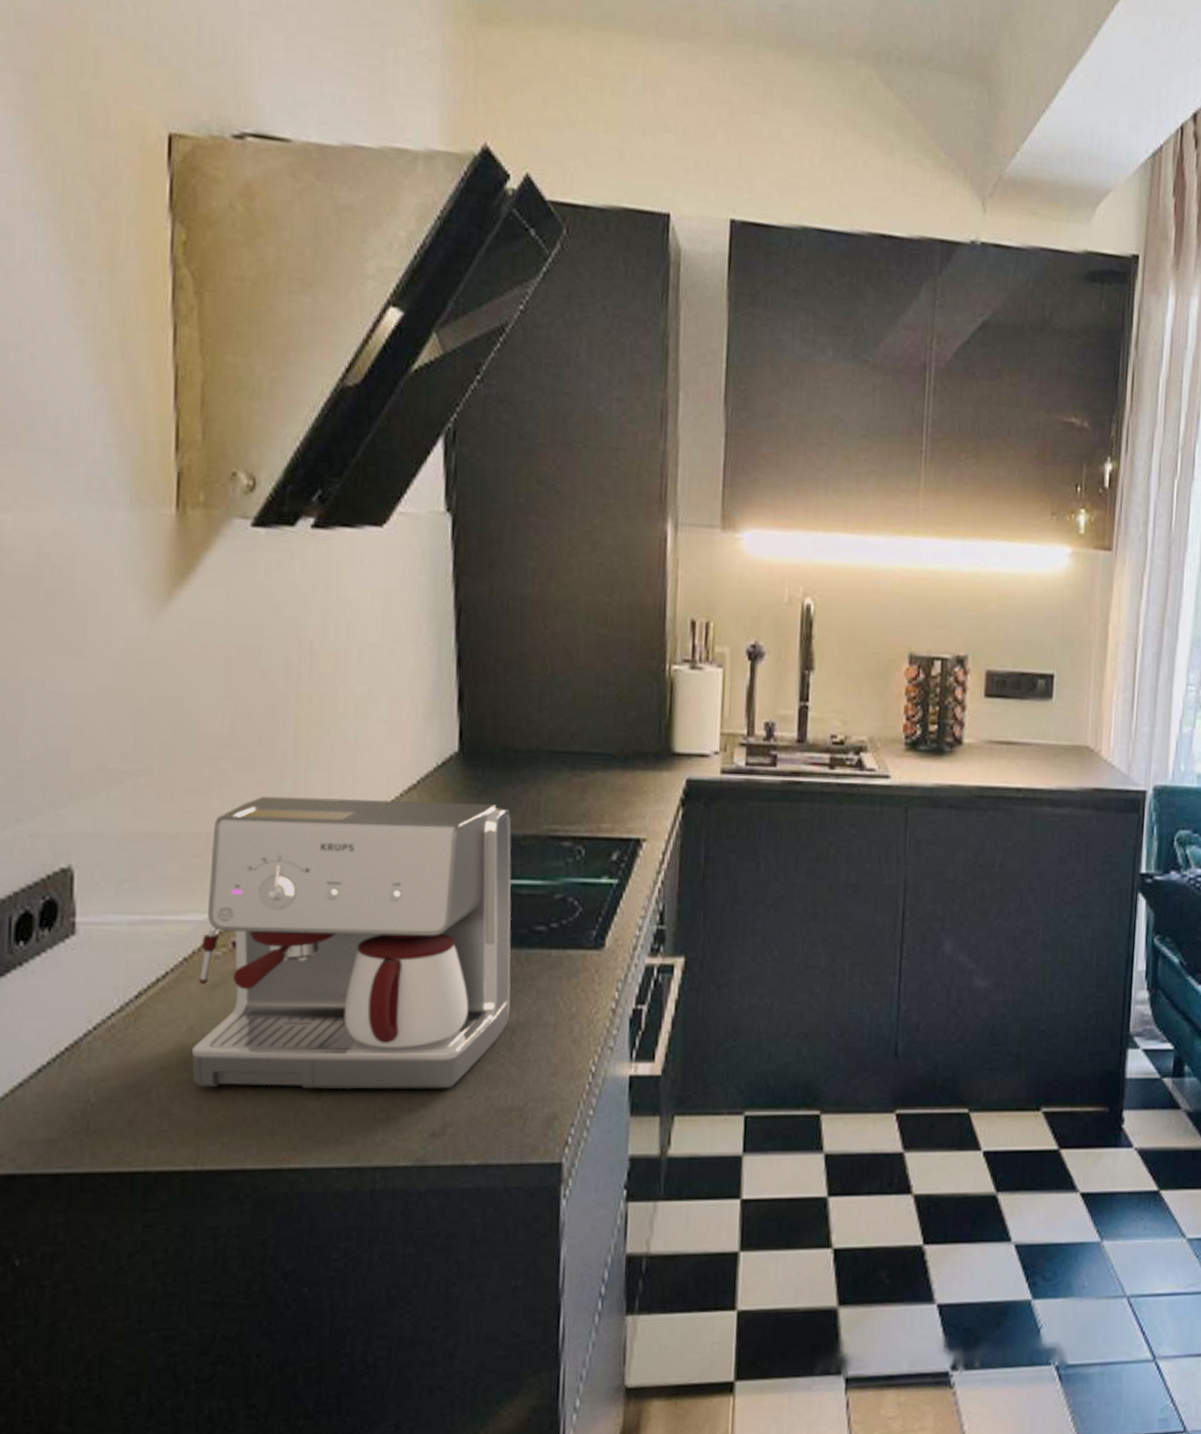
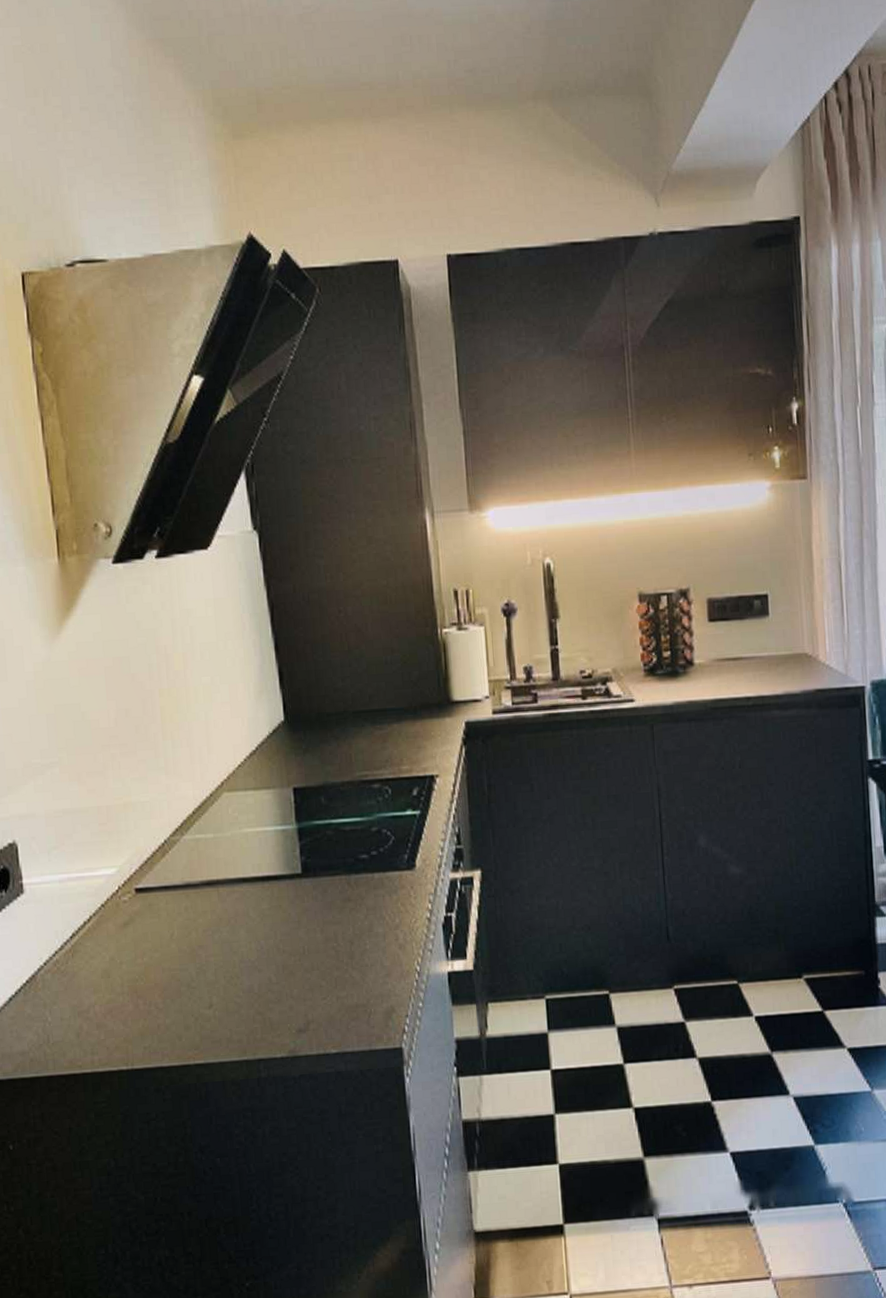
coffee maker: present [192,796,512,1089] -> none [111,760,348,1004]

